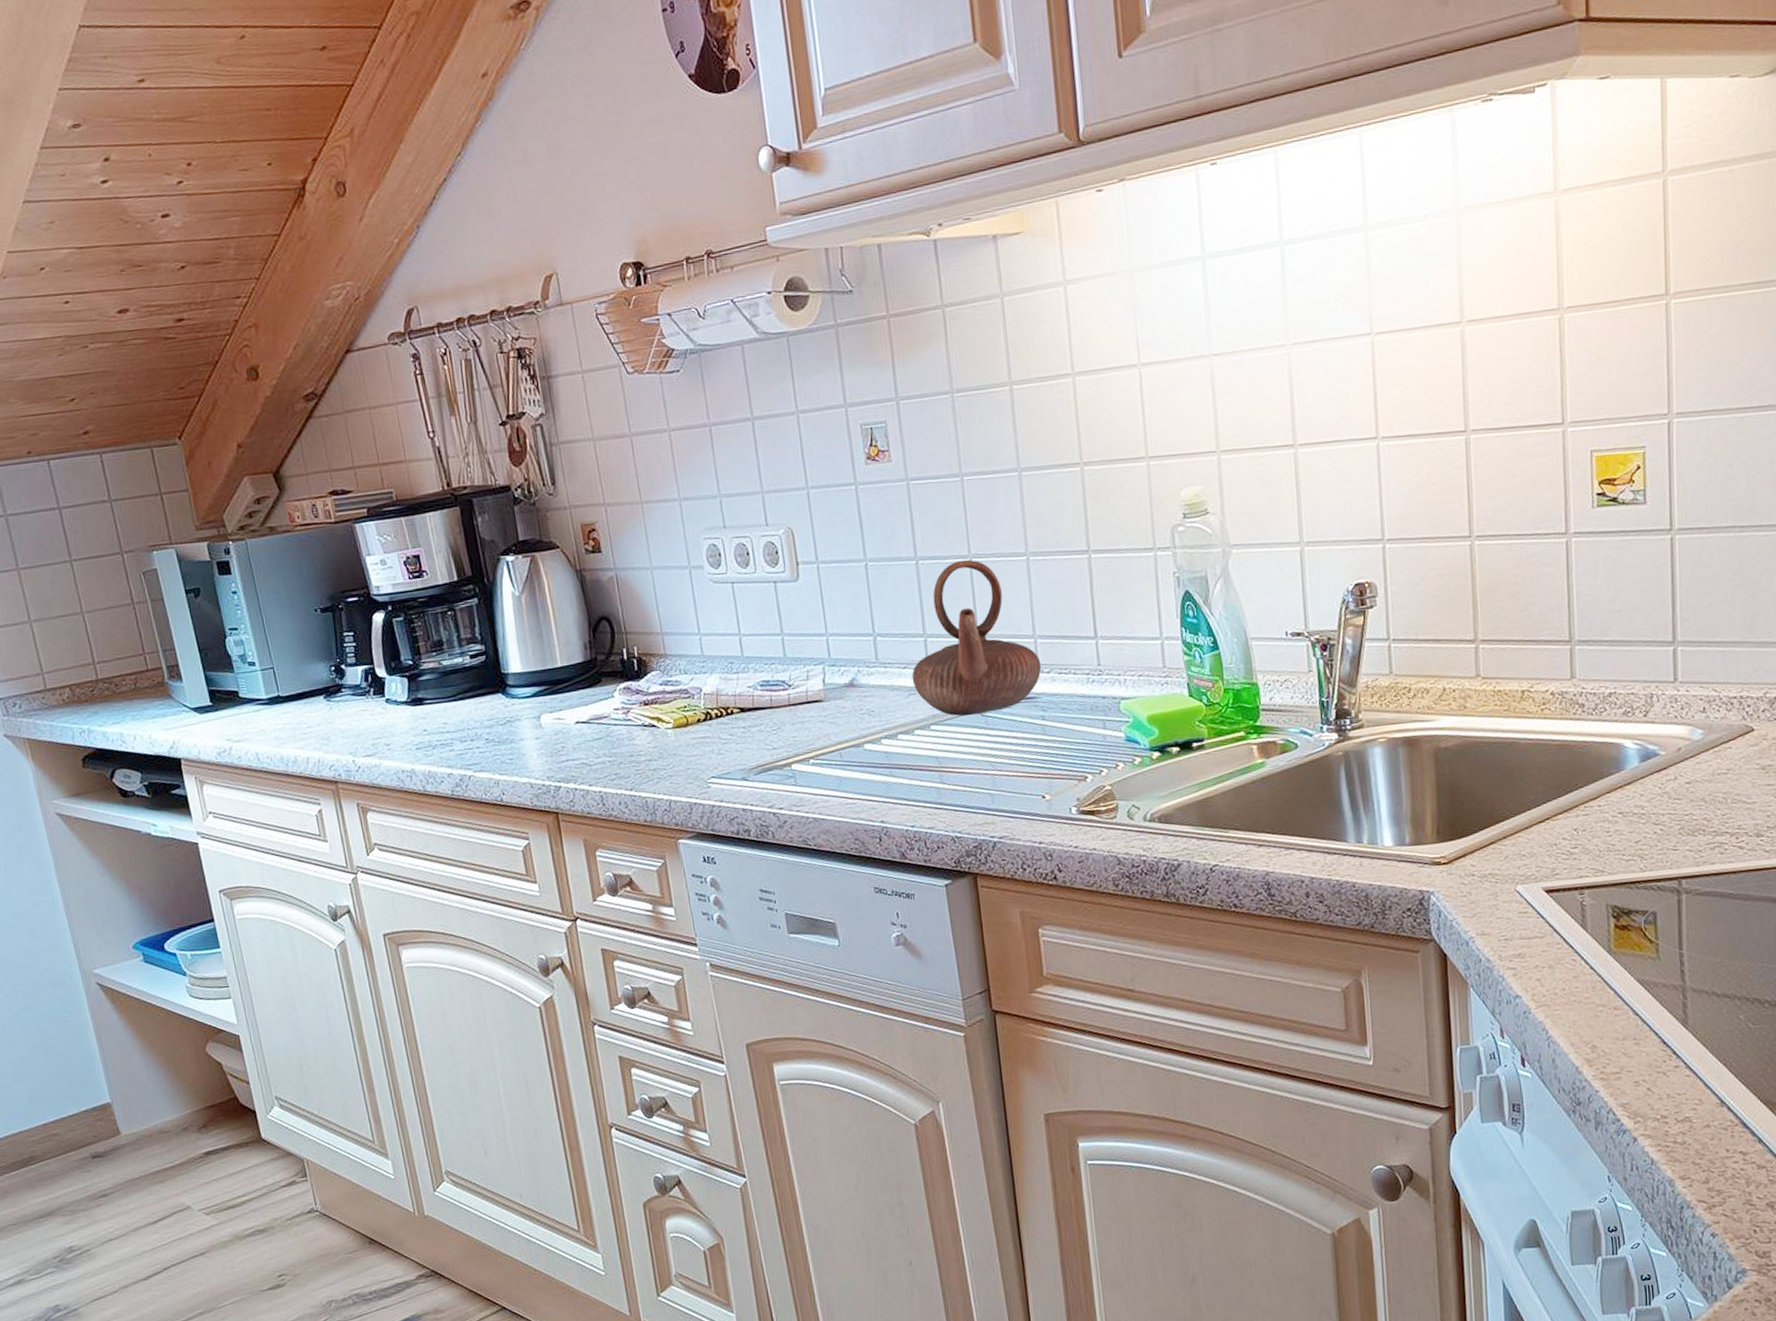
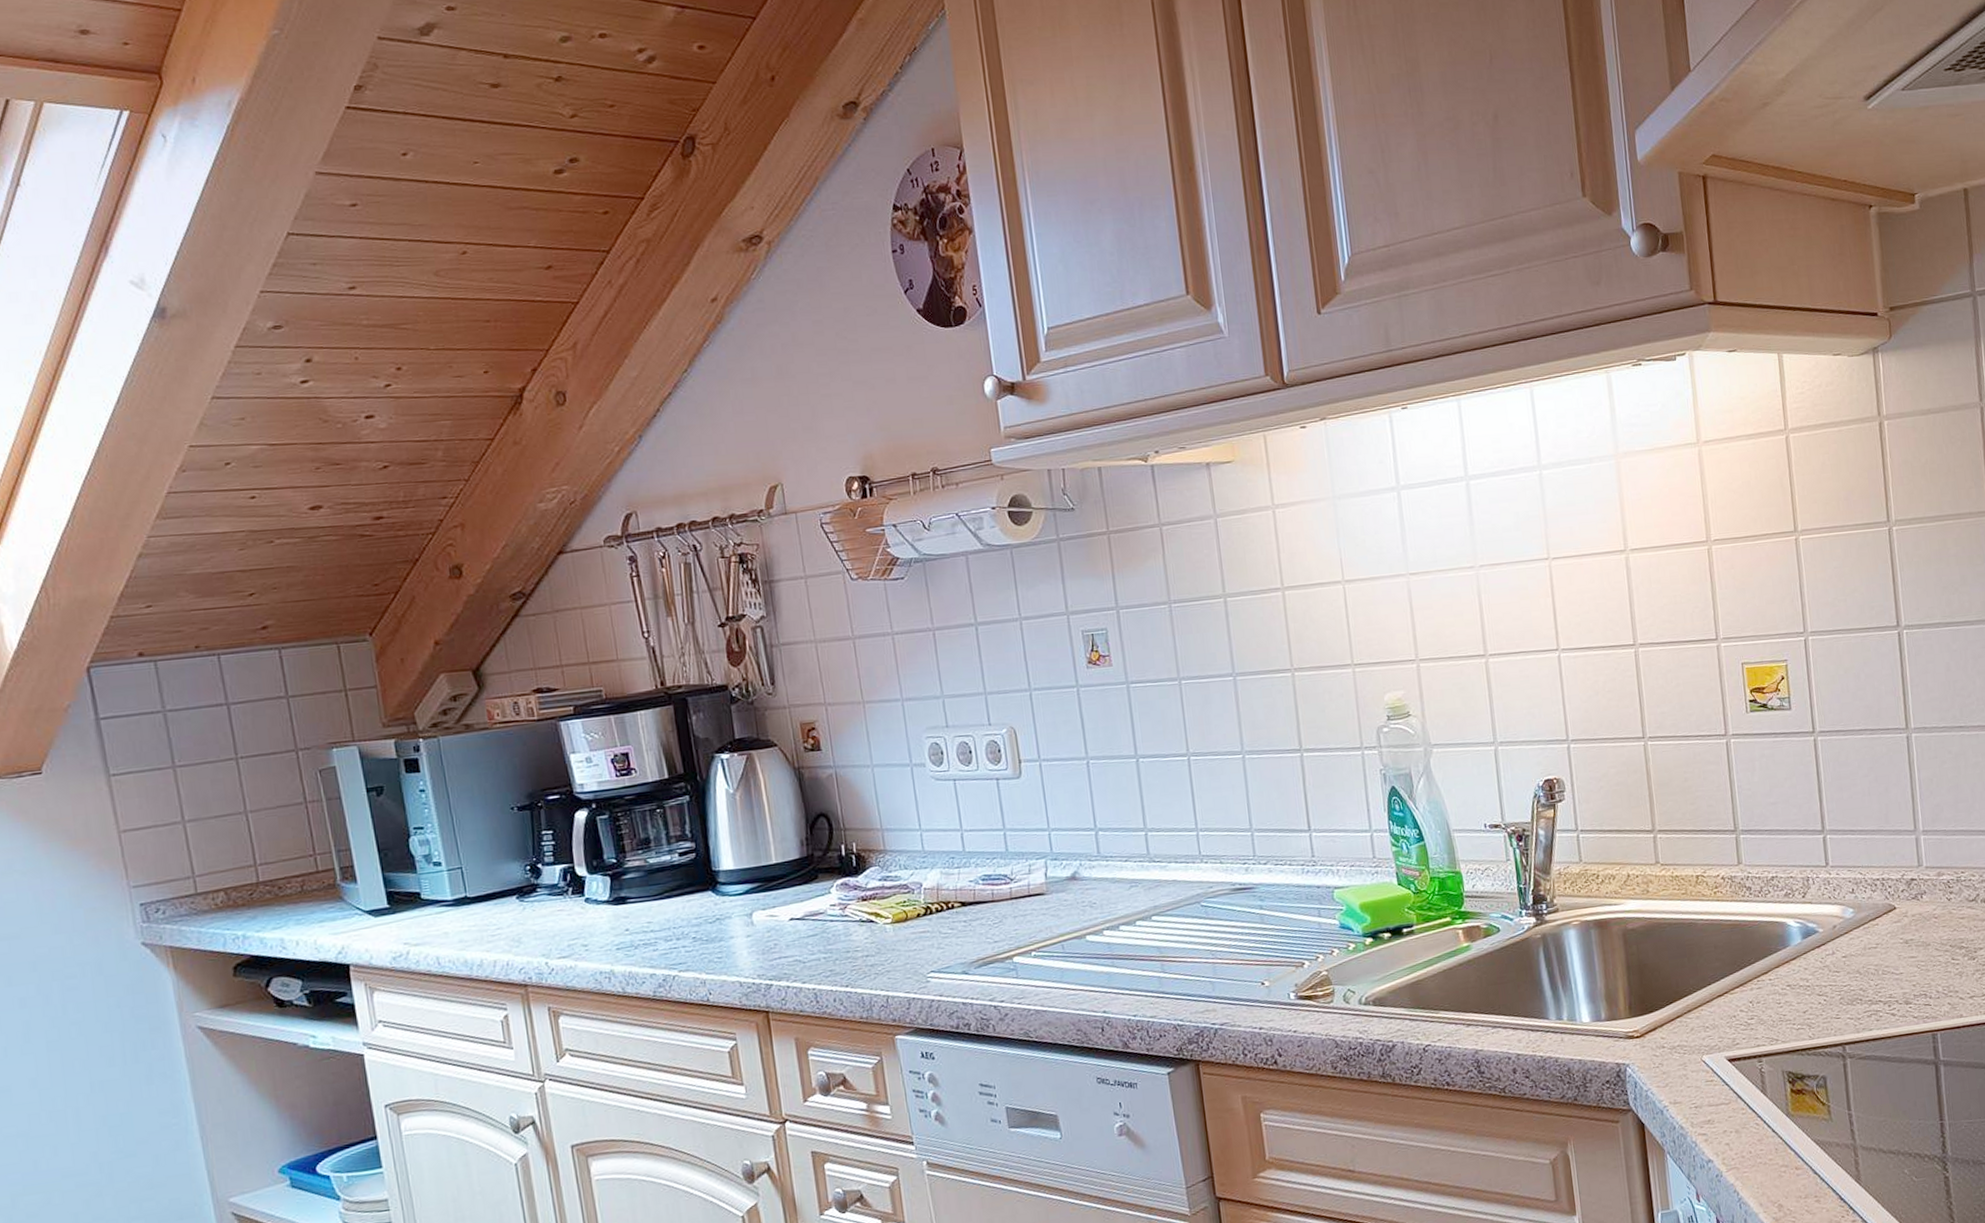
teapot: present [911,559,1042,716] -> none [1133,757,1259,907]

